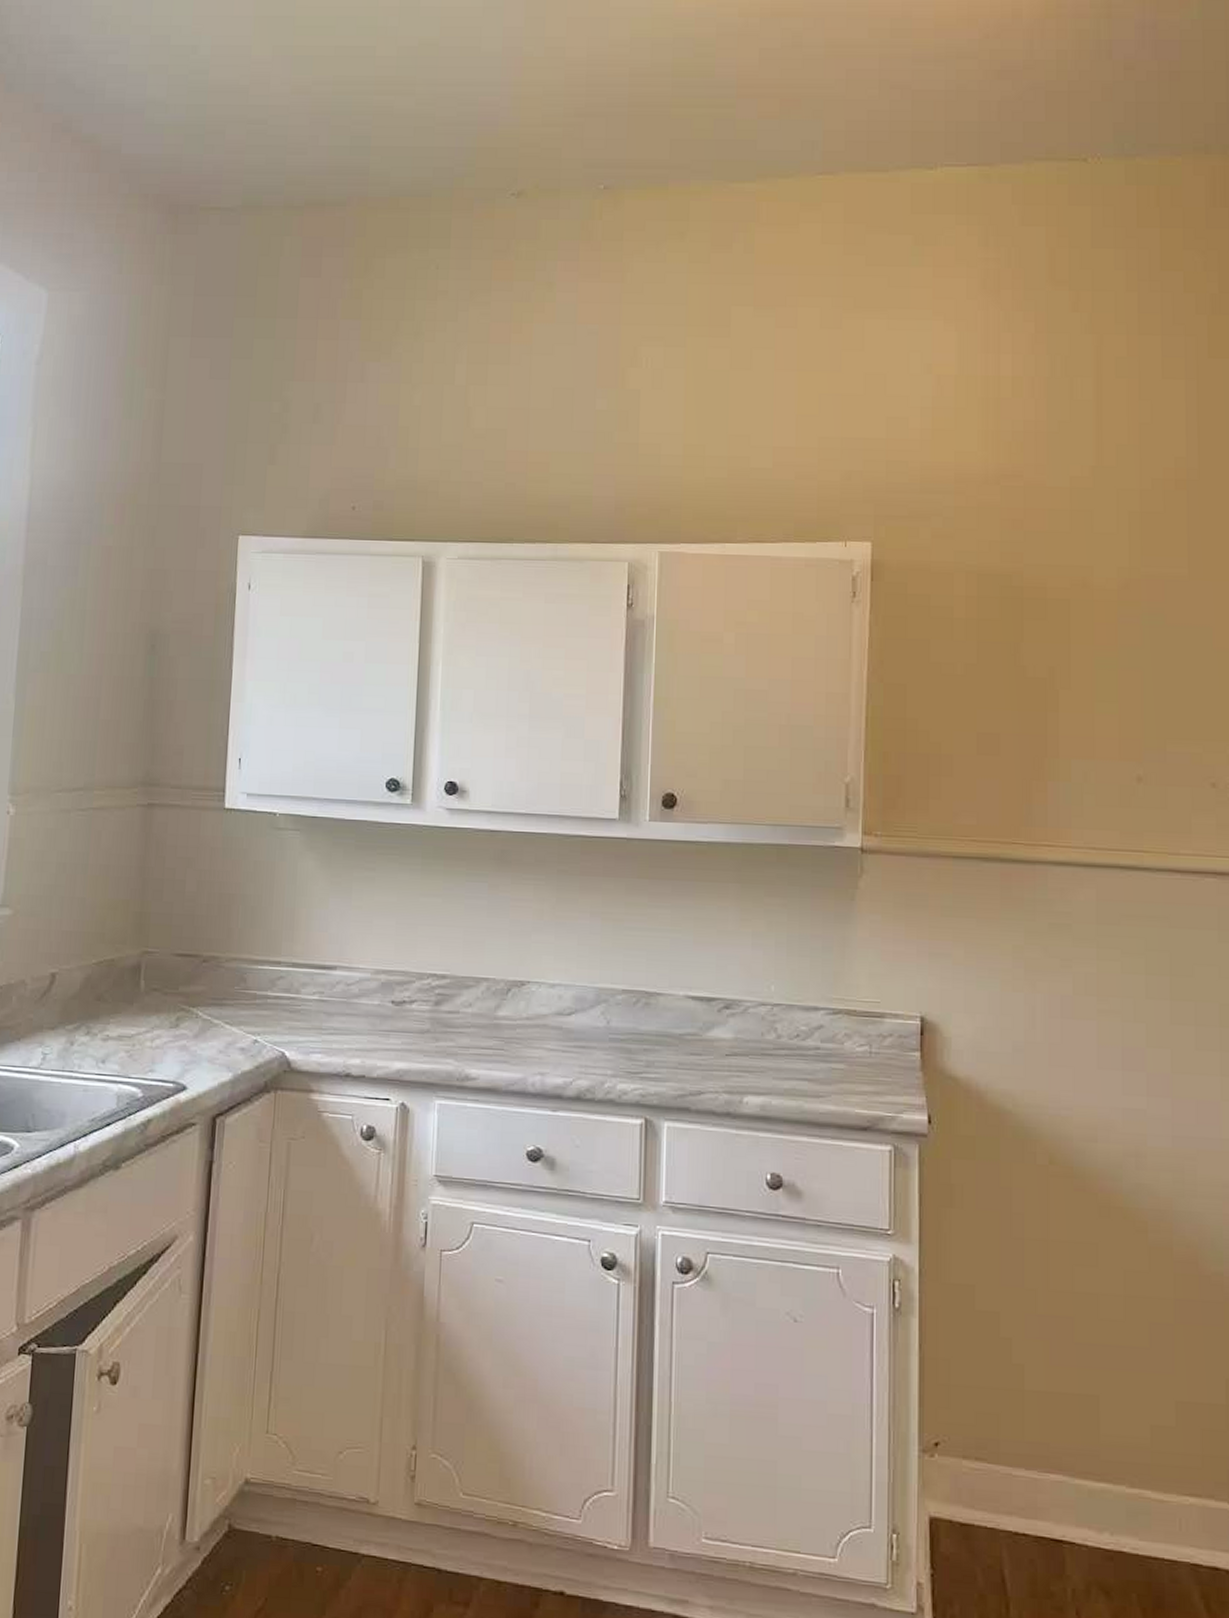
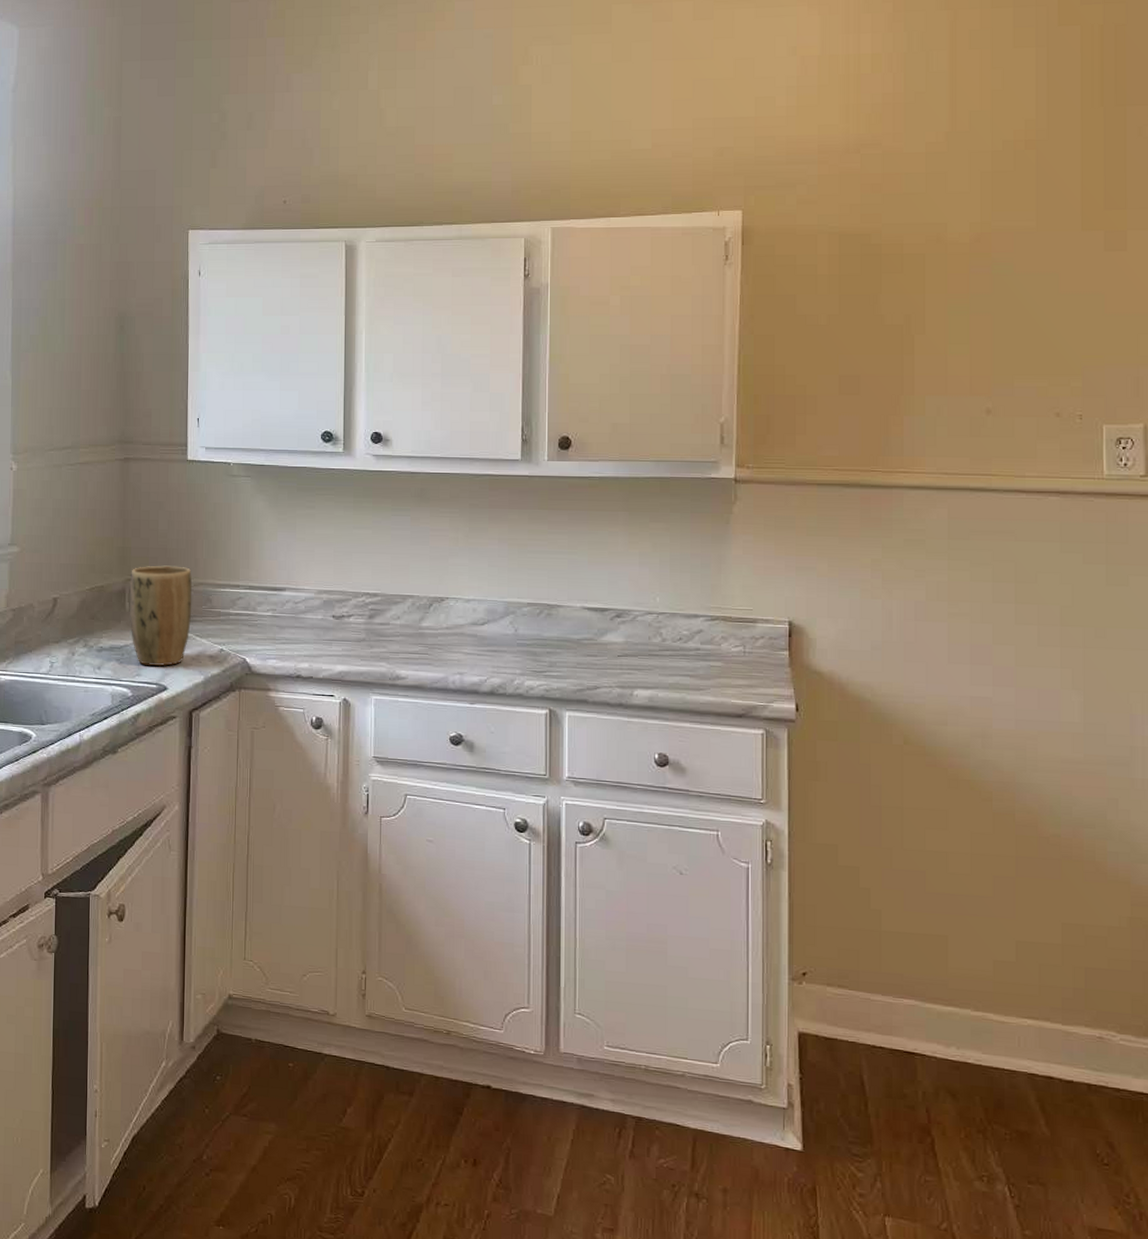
plant pot: none [144,935,223,1061] -> present [129,565,192,667]

